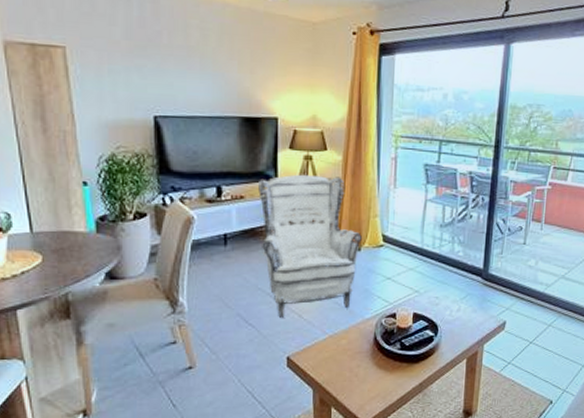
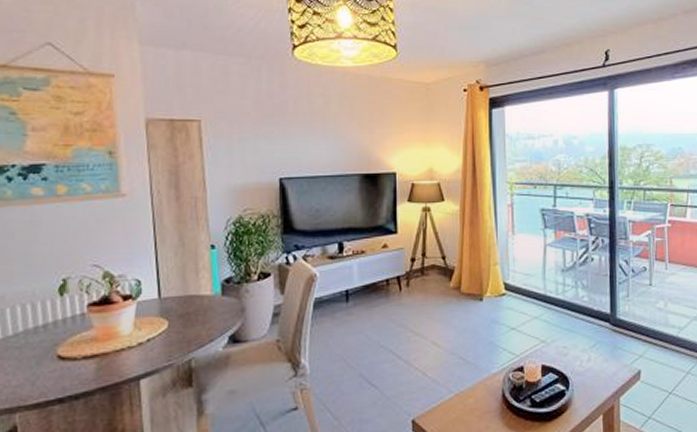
armchair: present [258,174,362,318] -> none [379,226,483,376]

